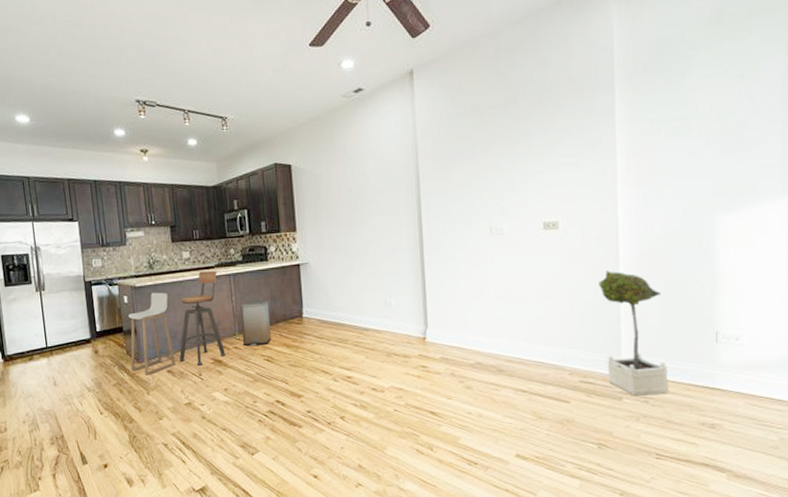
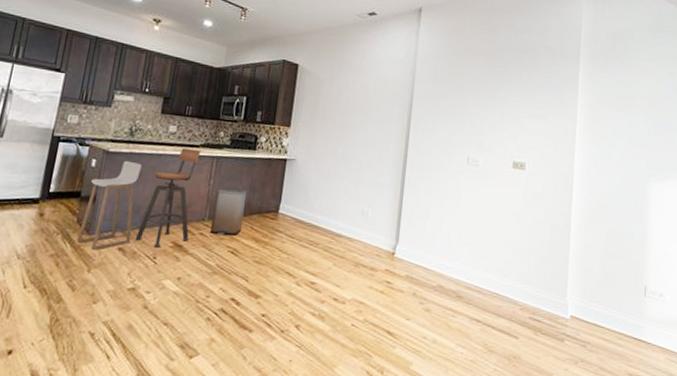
potted tree: present [599,271,669,396] -> none [553,215,605,341]

